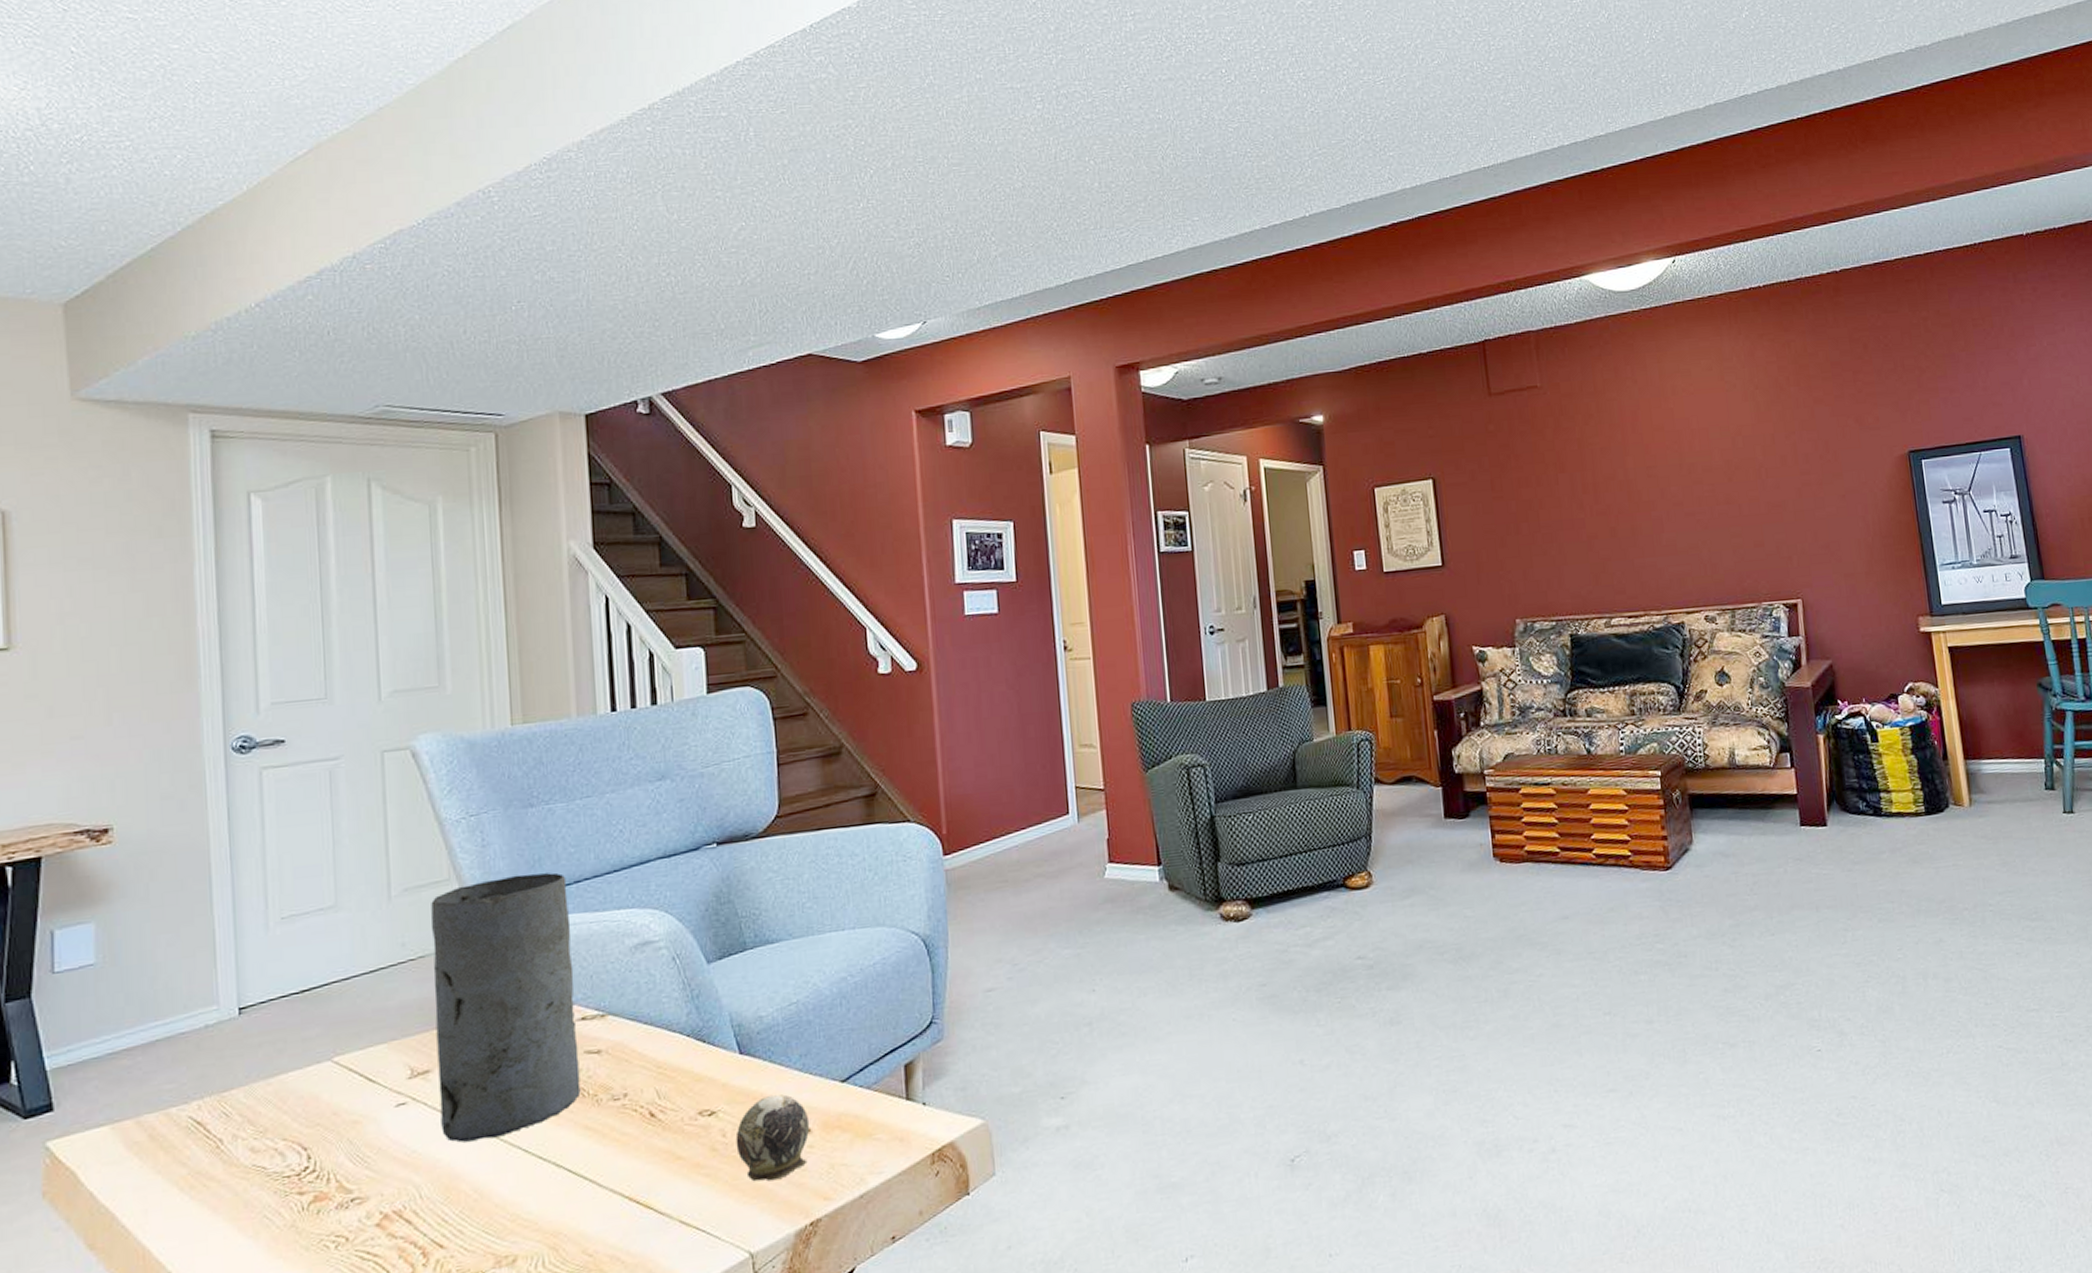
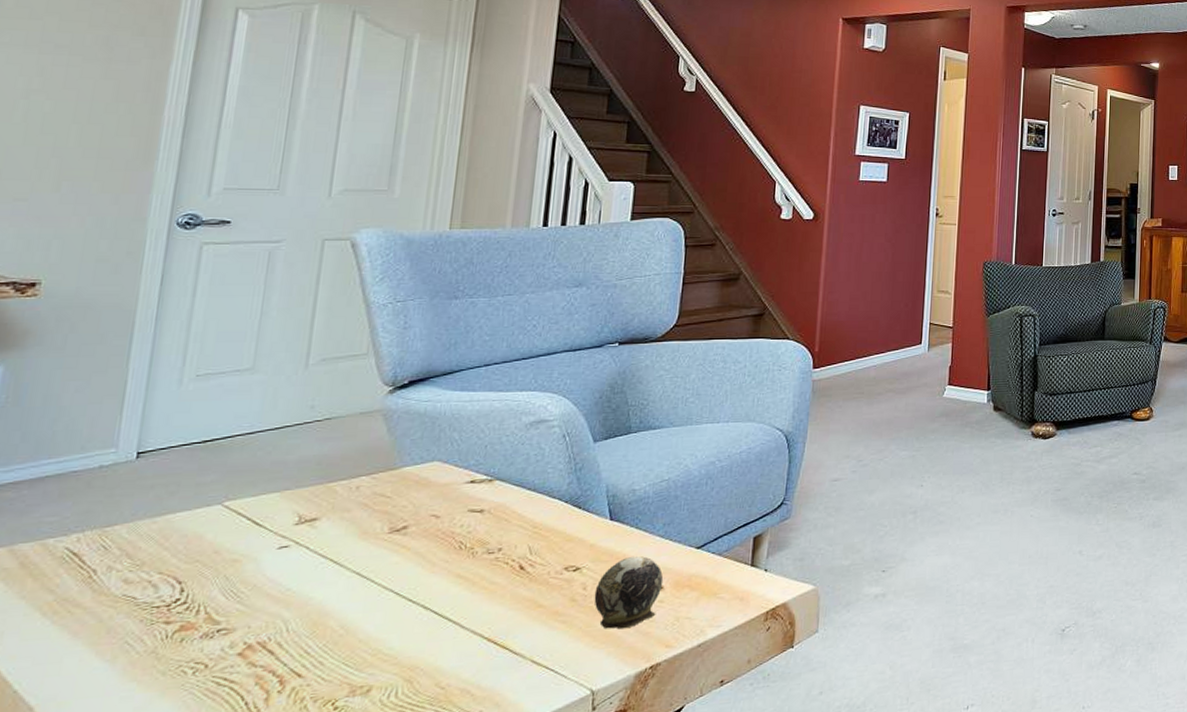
vase: present [430,872,581,1143] -> none [319,355,478,584]

